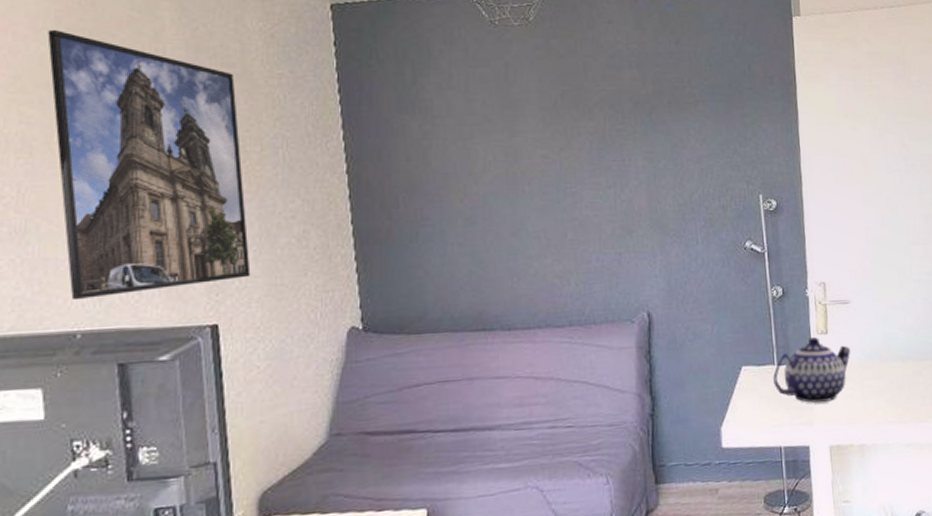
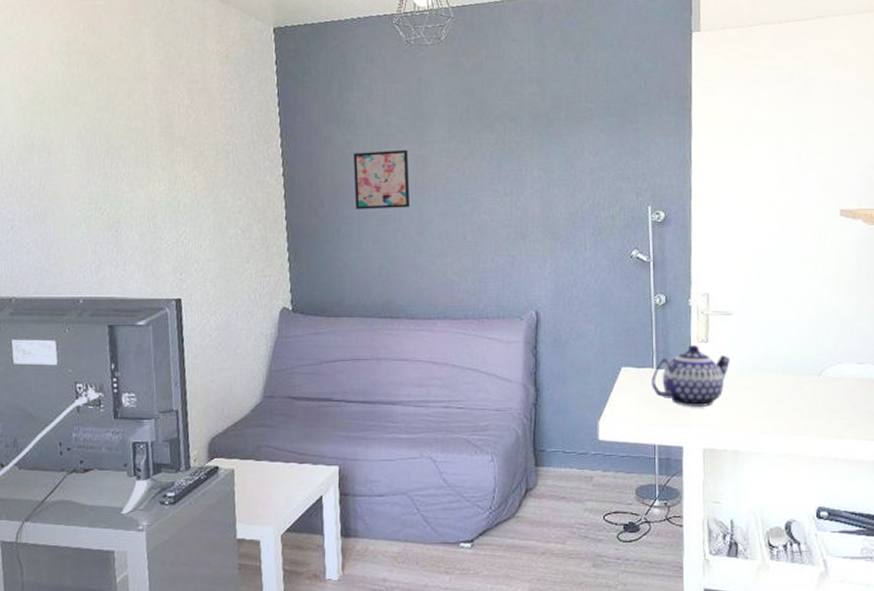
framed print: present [47,30,251,301] -> none [61,53,206,273]
wall art: none [432,140,501,209] -> present [353,150,410,209]

